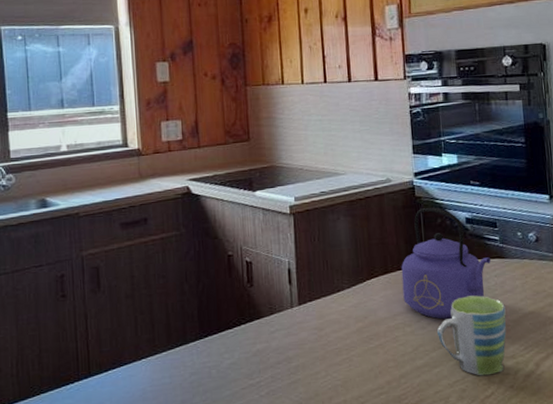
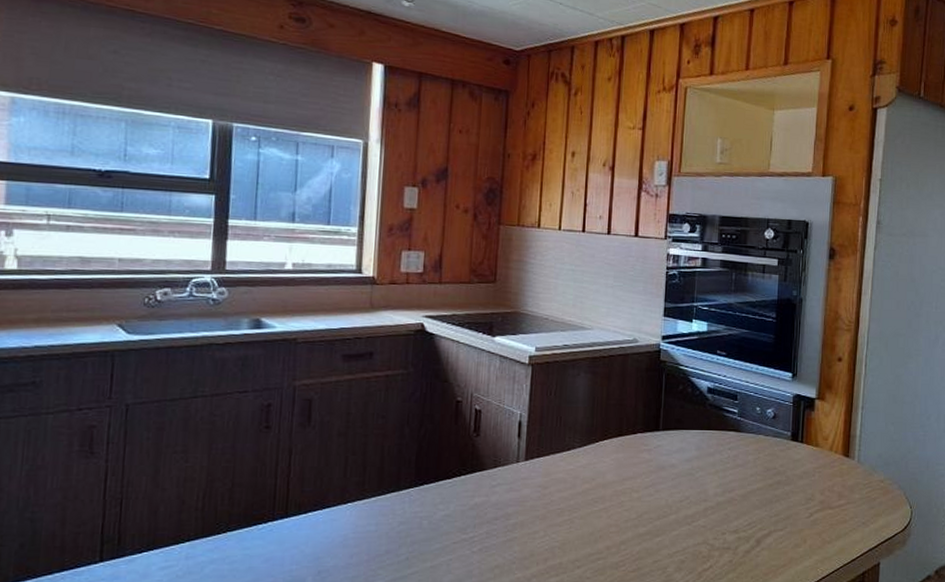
kettle: present [401,207,491,319] -> none [634,373,726,488]
mug: present [436,295,507,376] -> none [663,466,735,548]

